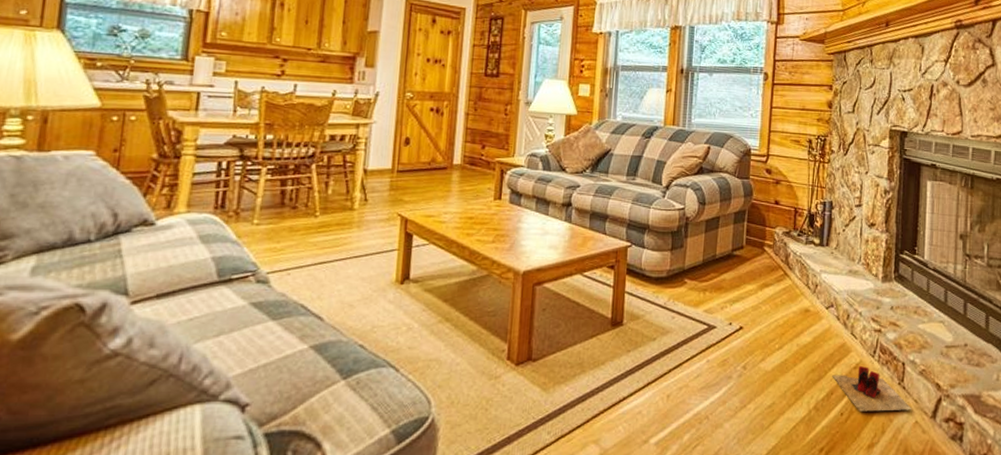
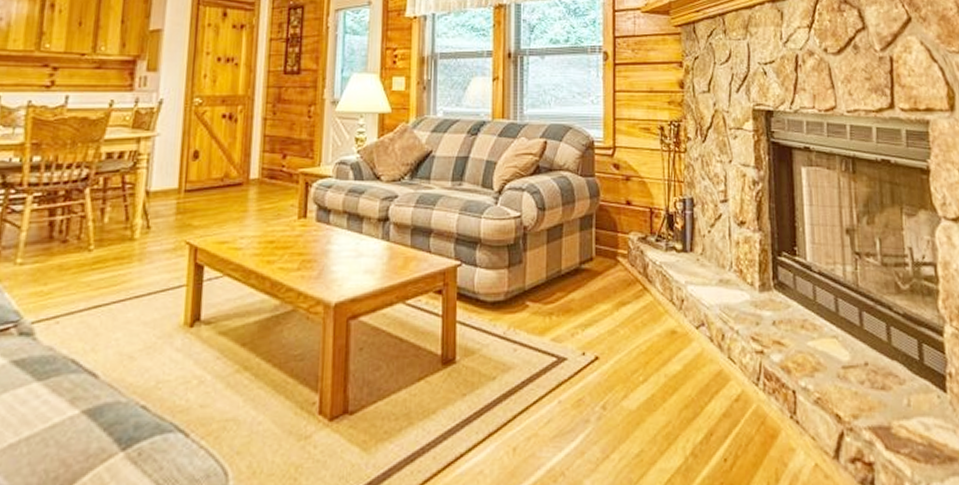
slippers: present [832,366,912,412] -> none [710,398,810,456]

